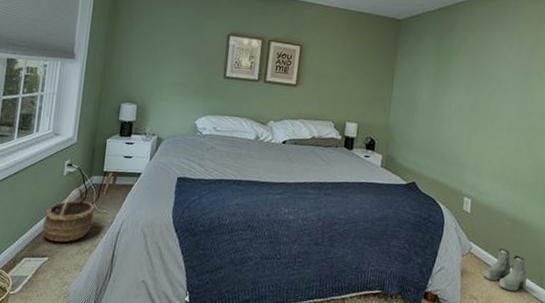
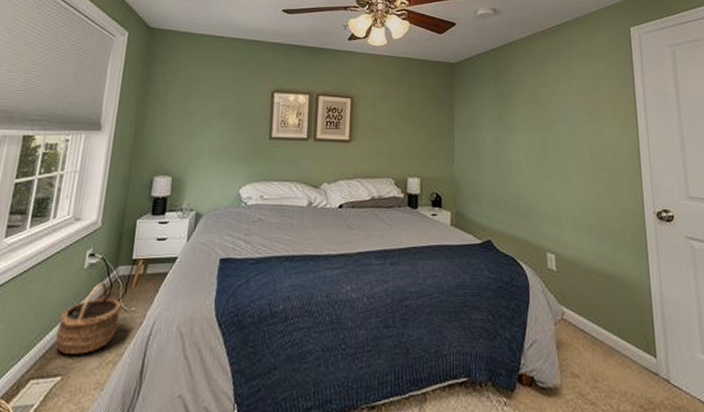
boots: present [483,248,528,292] -> none [582,311,633,362]

